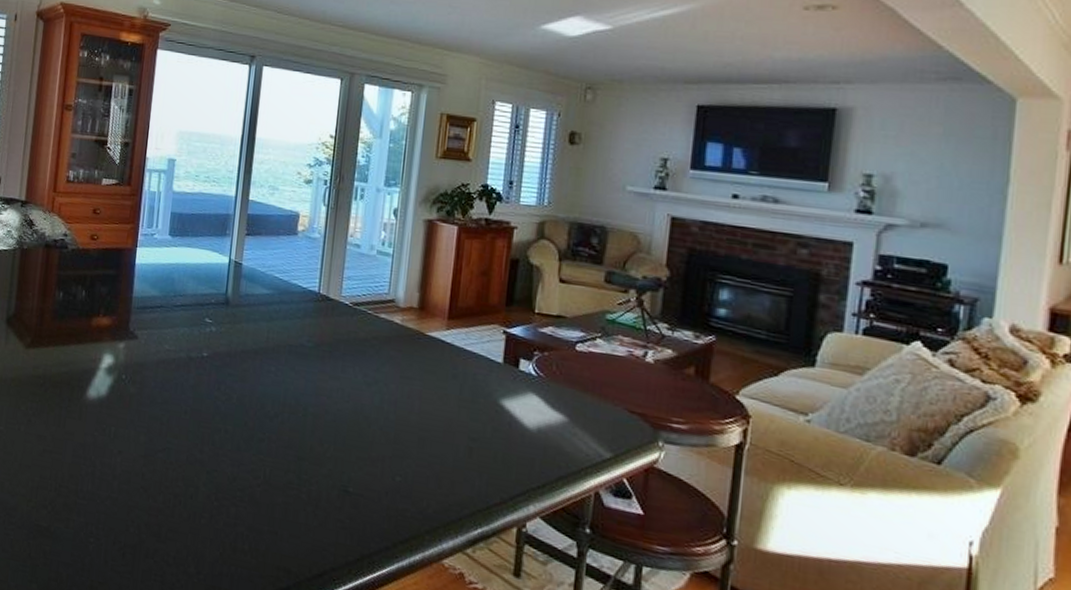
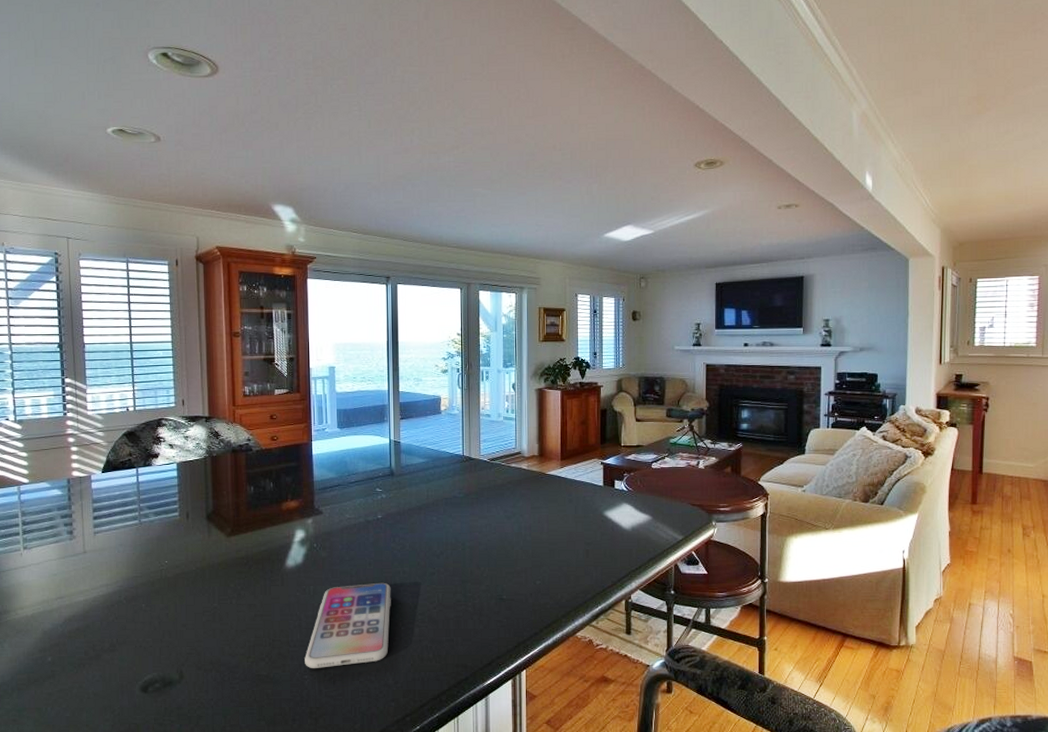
smartphone: none [92,433,208,540] -> present [305,582,391,668]

